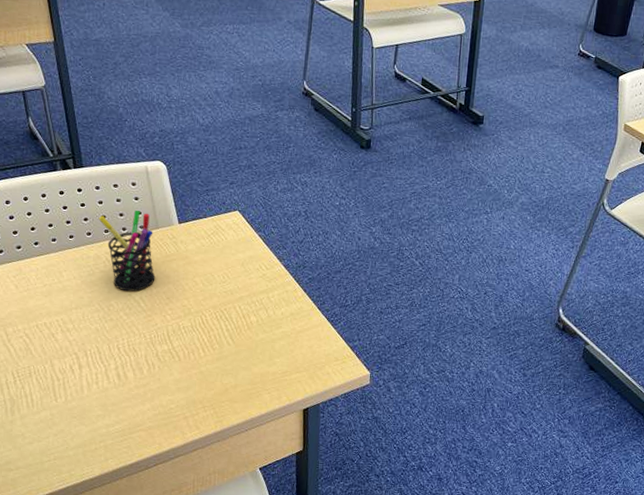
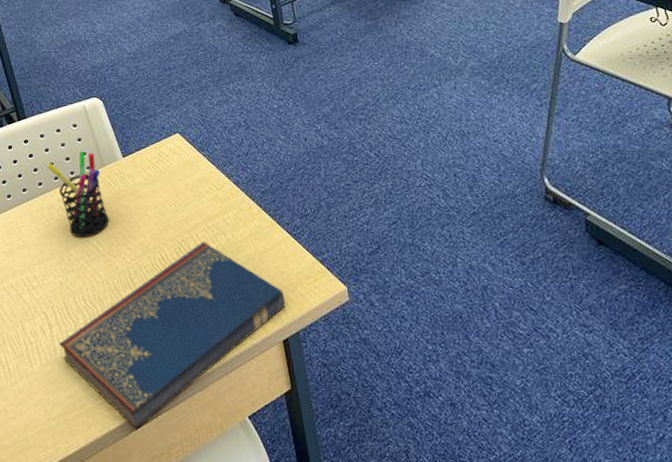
hardcover book: none [87,313,313,466] -> present [59,242,286,429]

